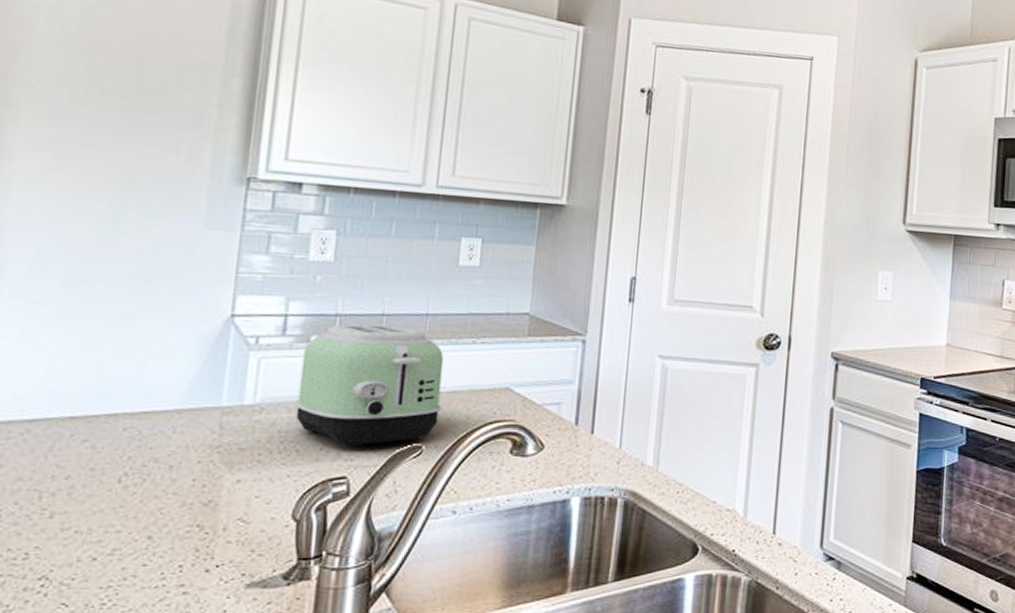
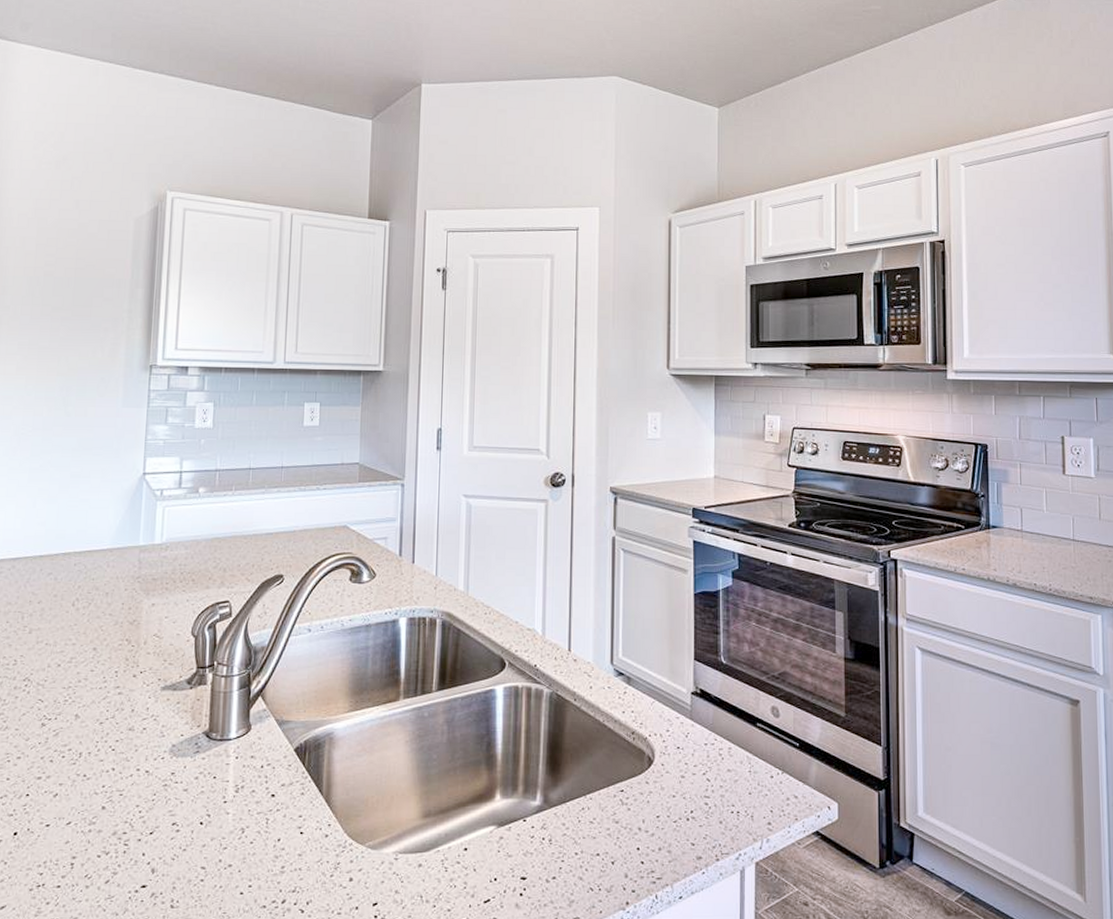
toaster: present [295,324,444,447] -> none [190,477,297,577]

